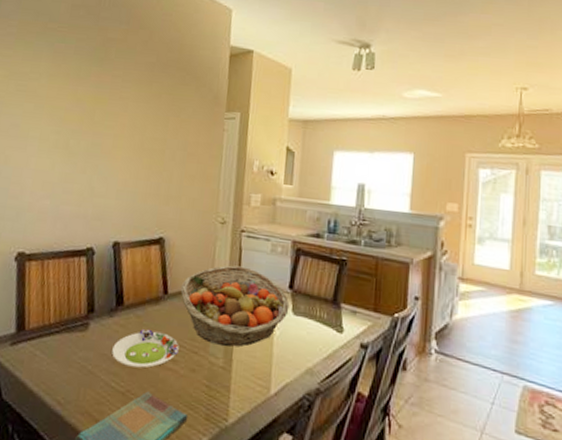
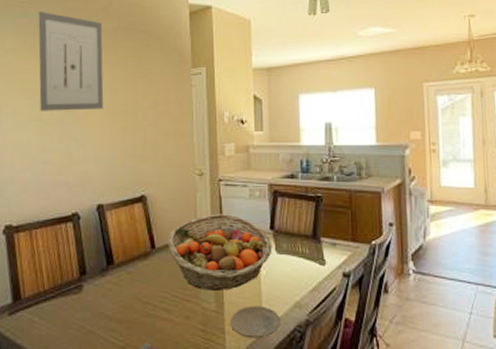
wall art: none [66,37,140,145] -> present [38,11,104,111]
salad plate: present [112,329,179,368] -> none [108,285,172,321]
plate: none [237,366,290,402] -> present [231,306,281,339]

